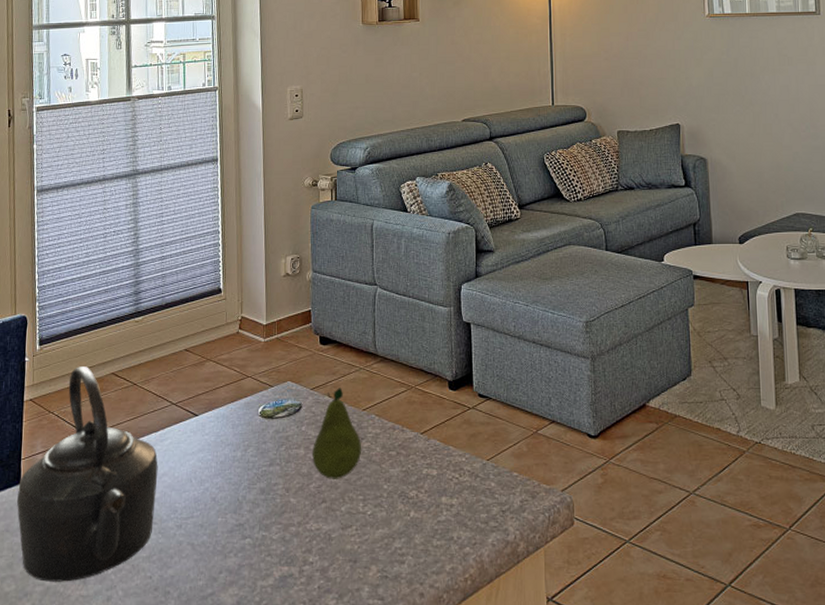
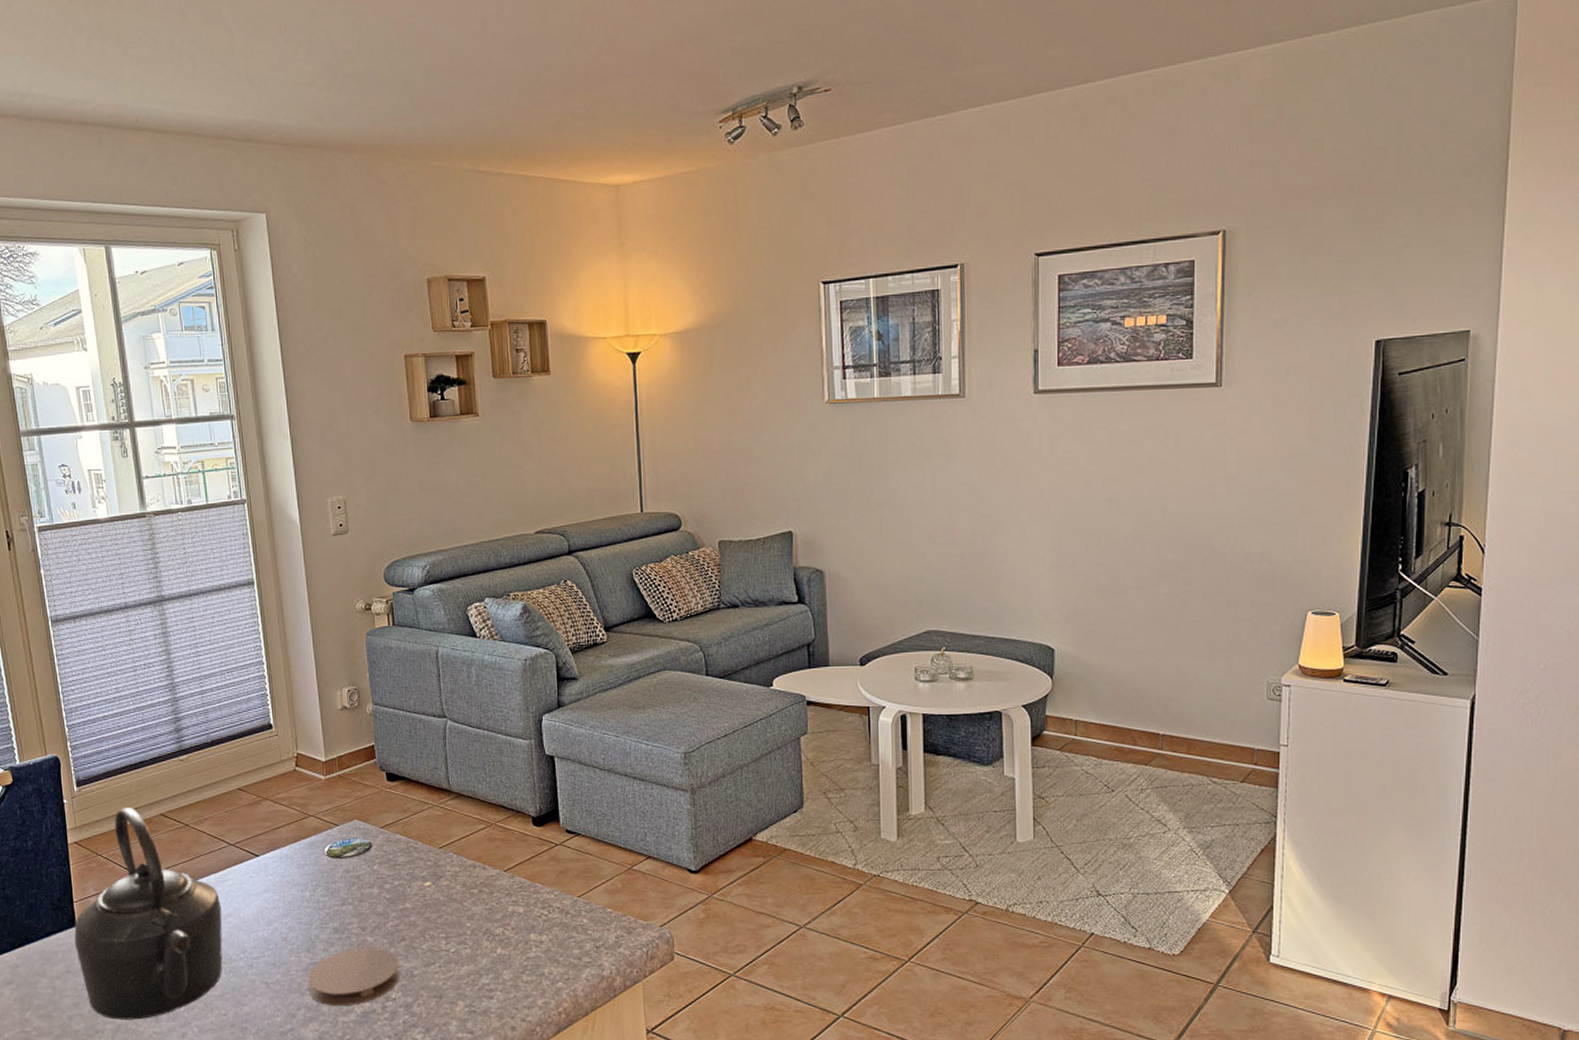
coaster: none [231,509,318,570] -> present [307,947,400,1006]
fruit: present [312,388,362,479] -> none [387,825,441,918]

